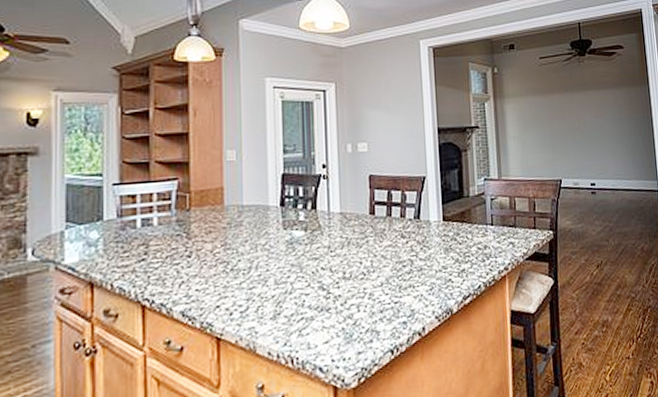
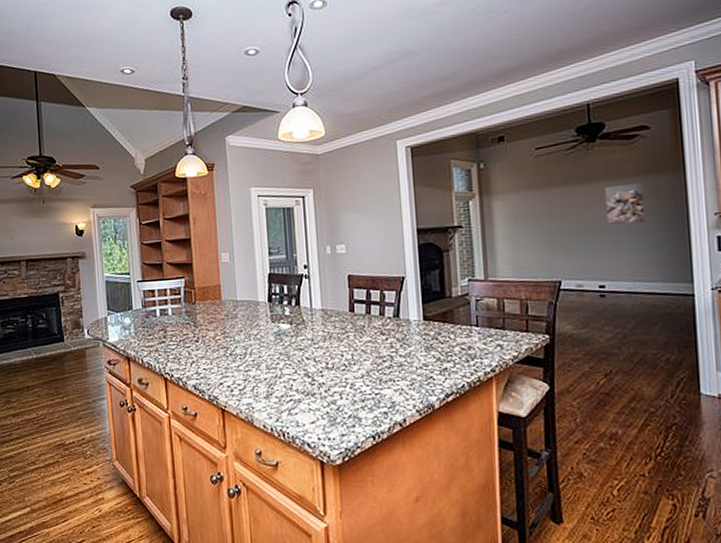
wall art: none [593,93,623,129] -> present [605,182,645,225]

